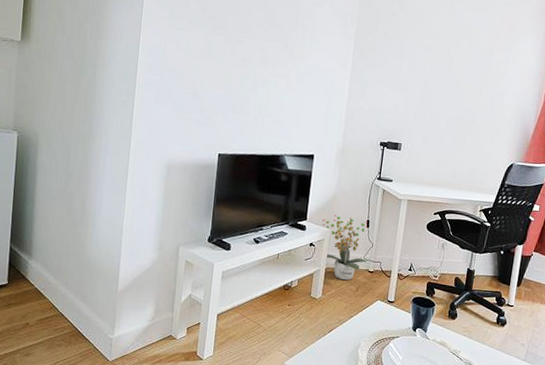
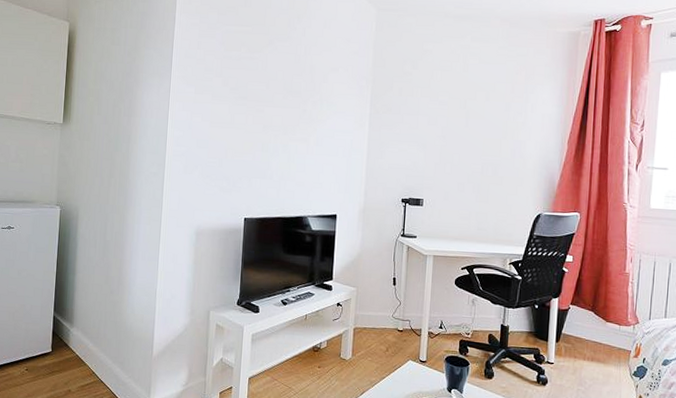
potted plant: present [322,215,368,281] -> none [348,274,396,341]

